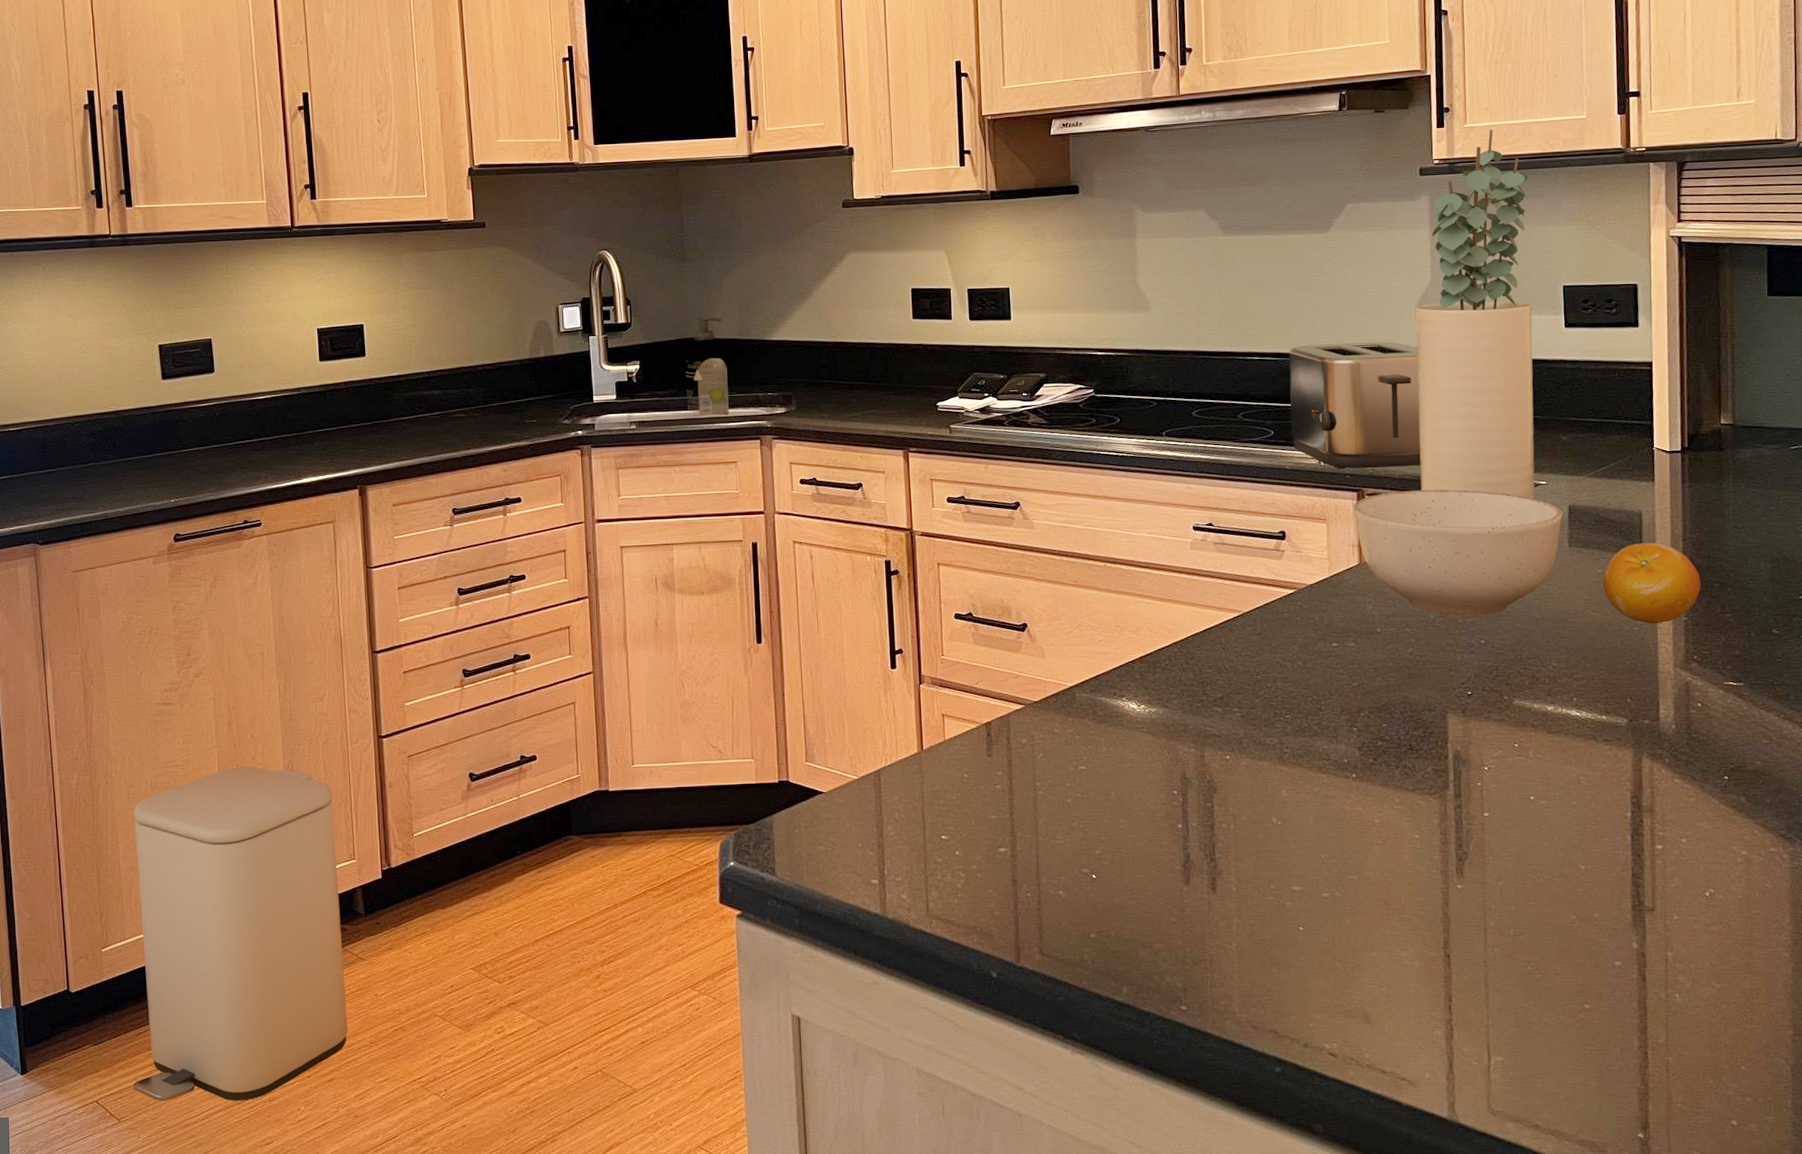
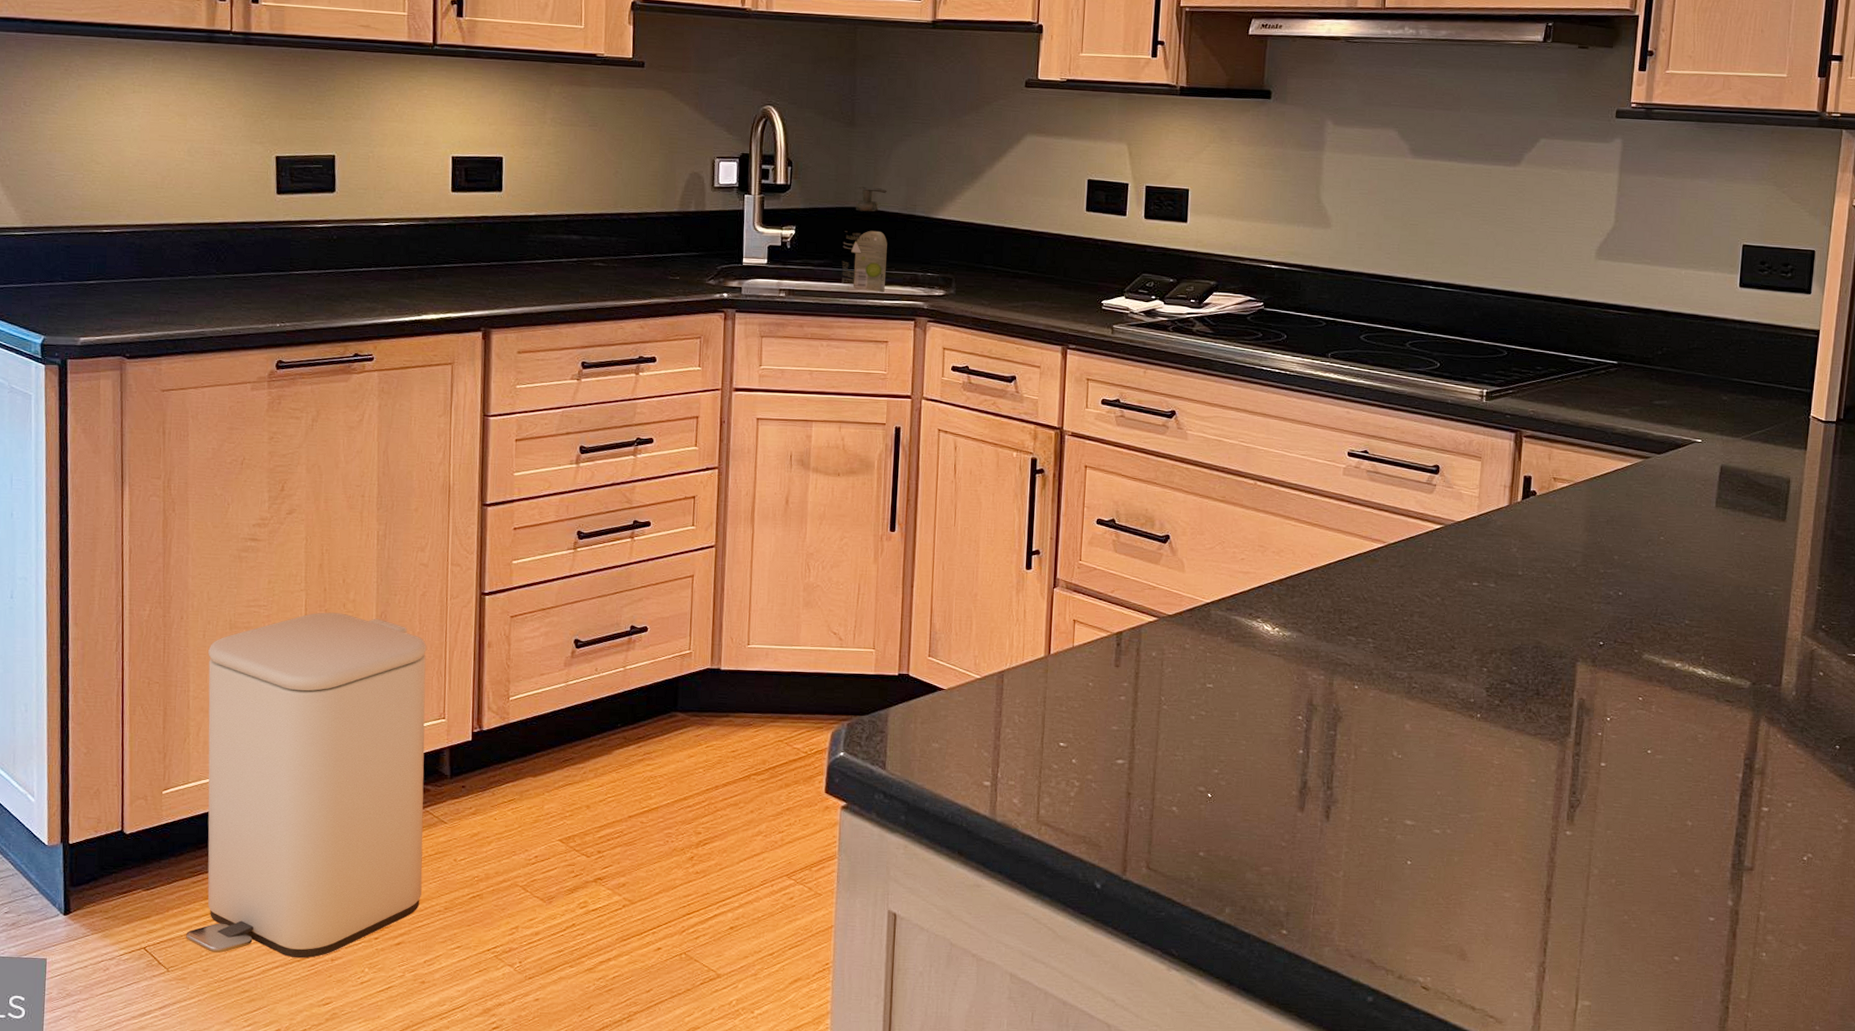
toaster: present [1288,341,1421,470] -> none [1457,279,1592,412]
bowl: present [1353,489,1562,616] -> none [1509,435,1714,567]
vase: present [1415,129,1535,499] -> none [1578,78,1723,456]
fruit: present [1602,543,1701,624] -> none [1743,509,1839,591]

